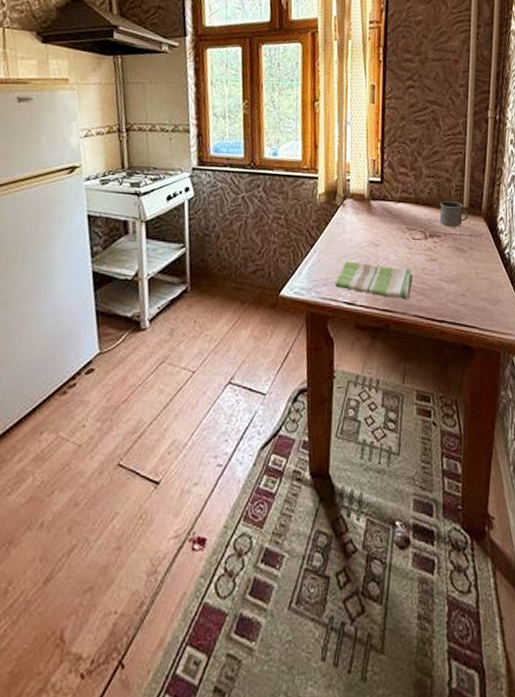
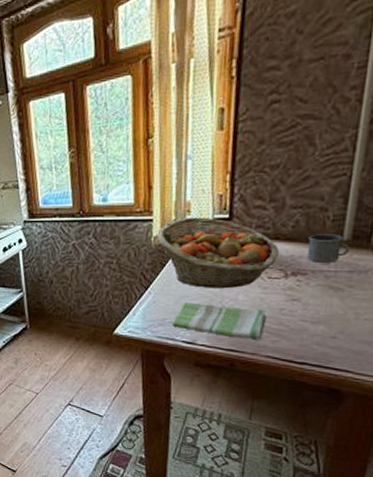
fruit basket: none [321,178,420,248] -> present [157,217,280,289]

